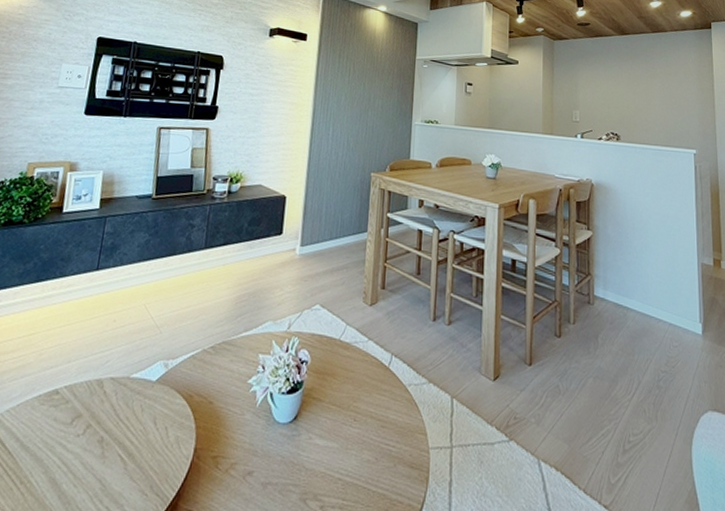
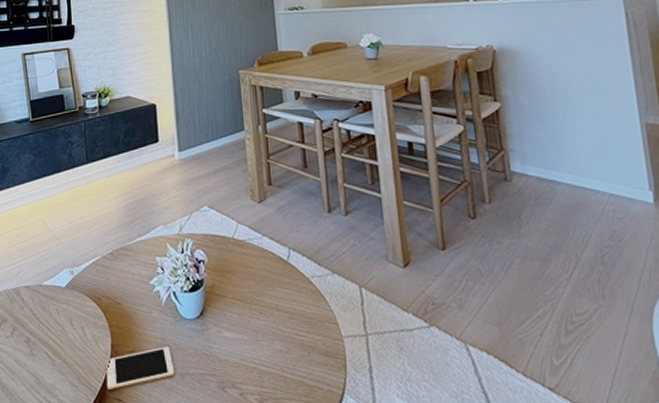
cell phone: none [180,452,258,500] -> present [106,346,175,390]

